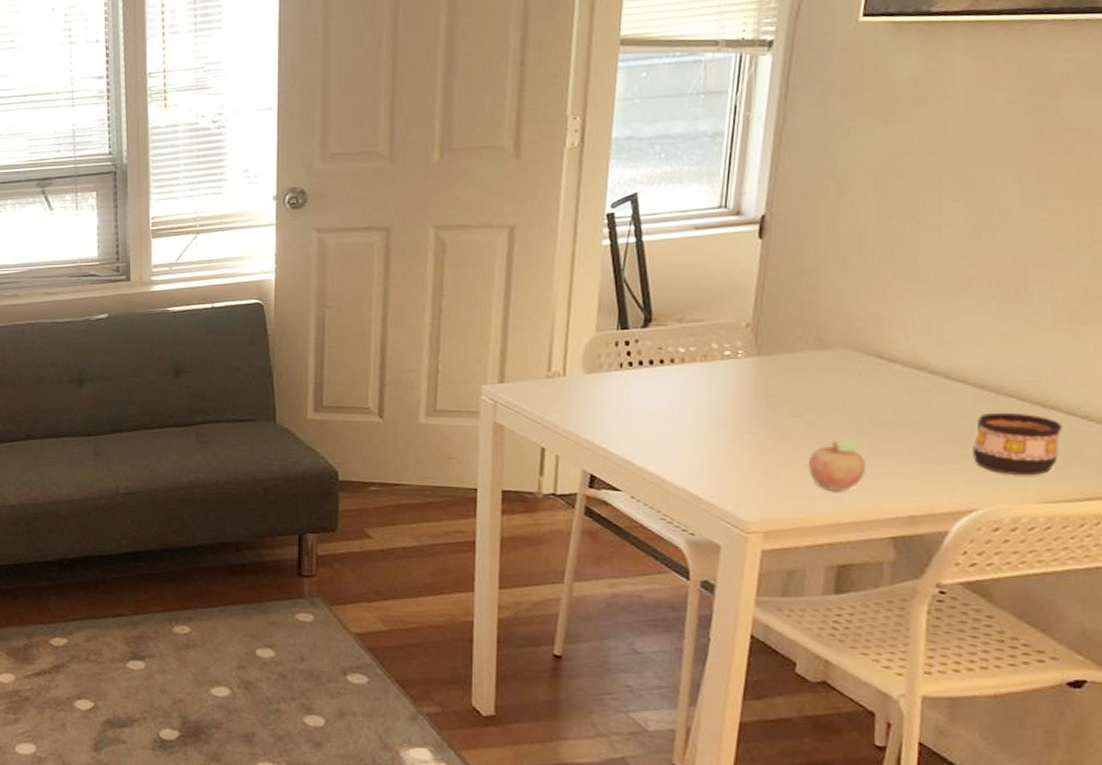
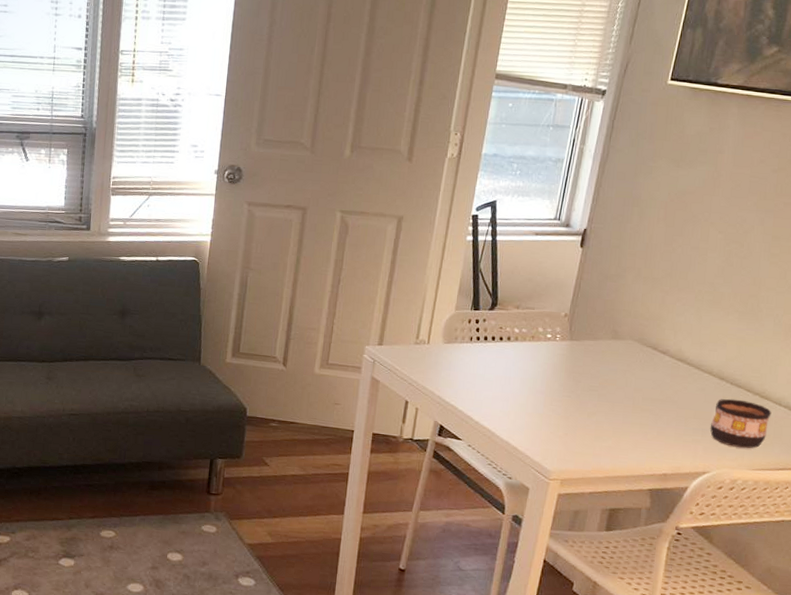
fruit: present [808,437,867,491] -> none [597,410,638,451]

